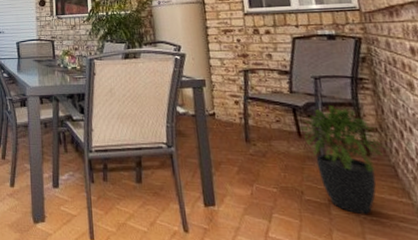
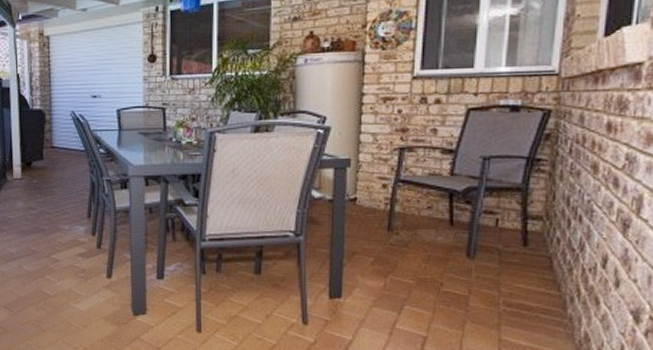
potted plant: present [300,105,390,214] -> none [453,190,551,306]

